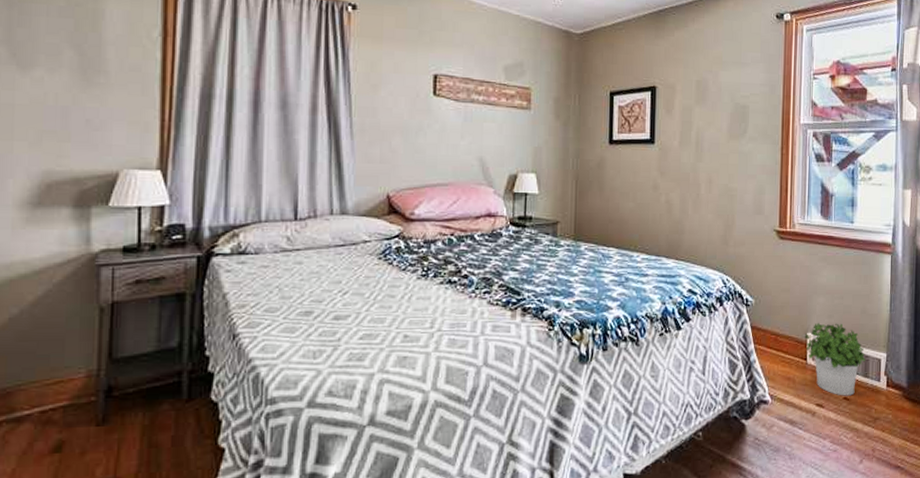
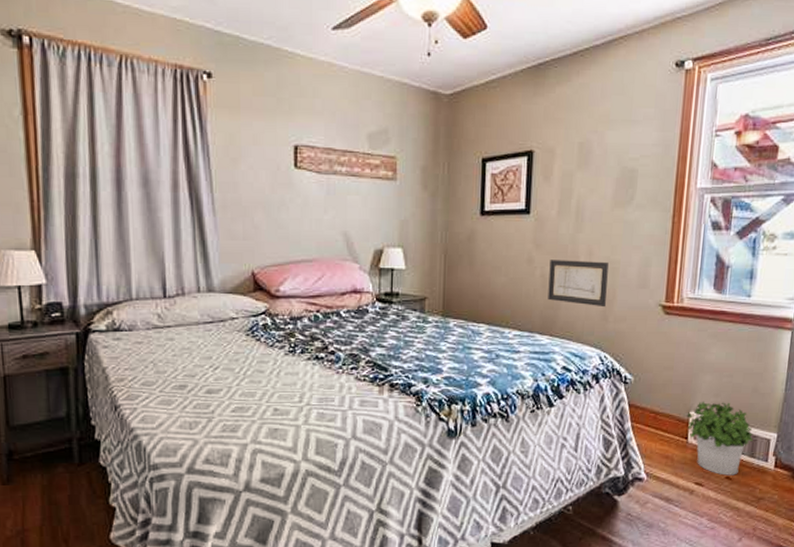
wall art: none [673,186,727,232] -> present [548,260,609,308]

